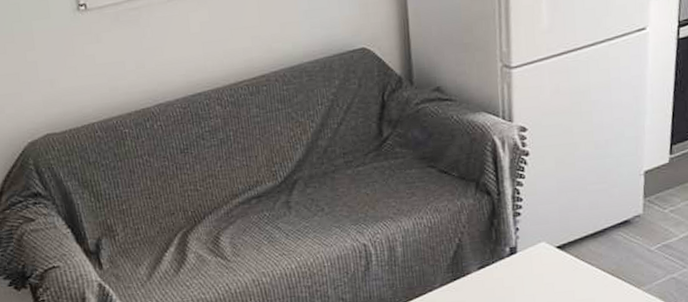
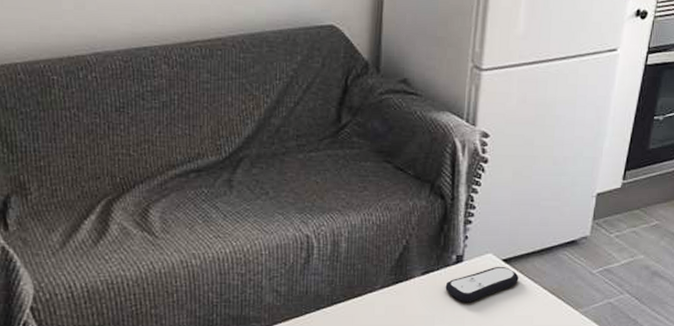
remote control: none [502,253,575,292] -> present [445,266,519,303]

